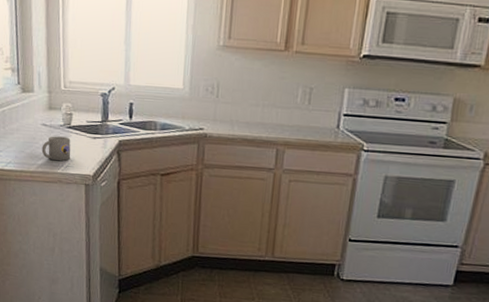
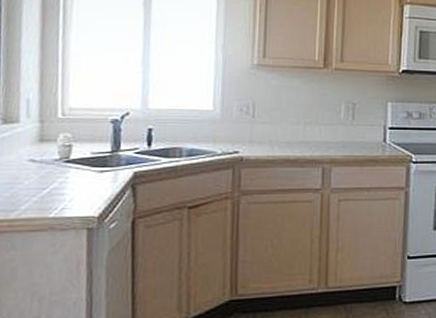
mug: present [41,136,71,161] -> none [26,173,69,204]

